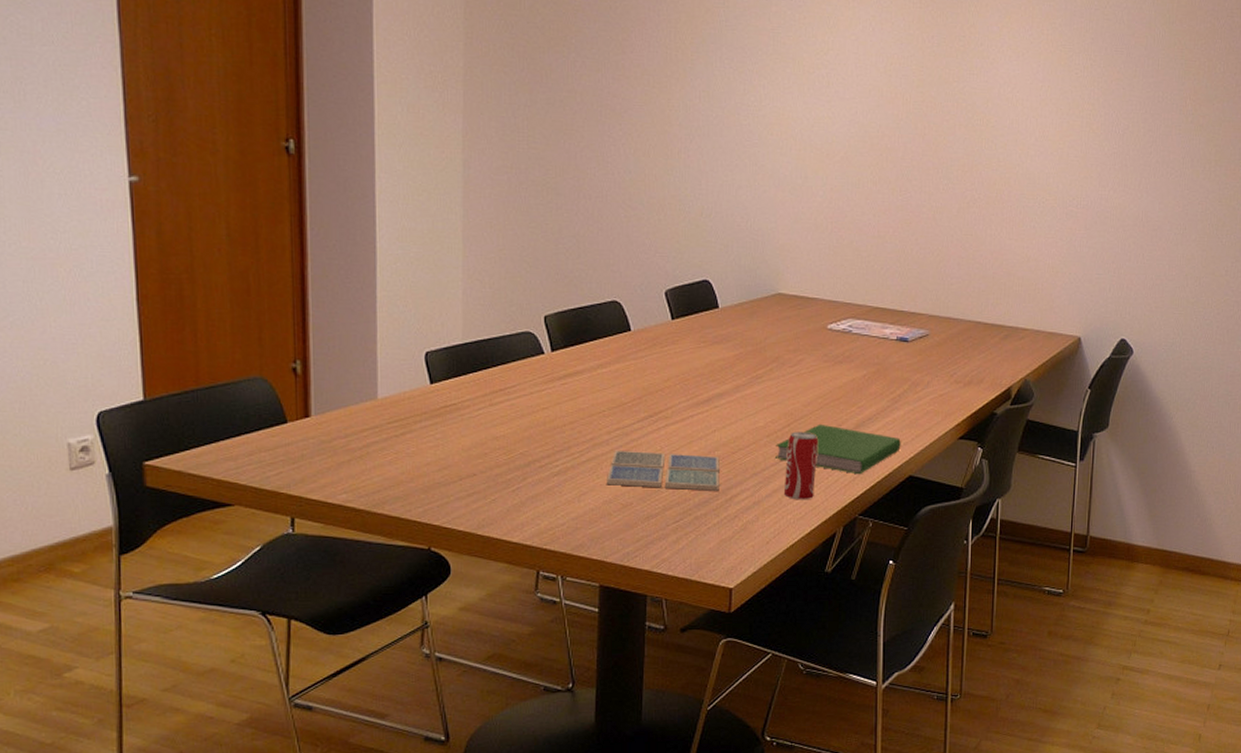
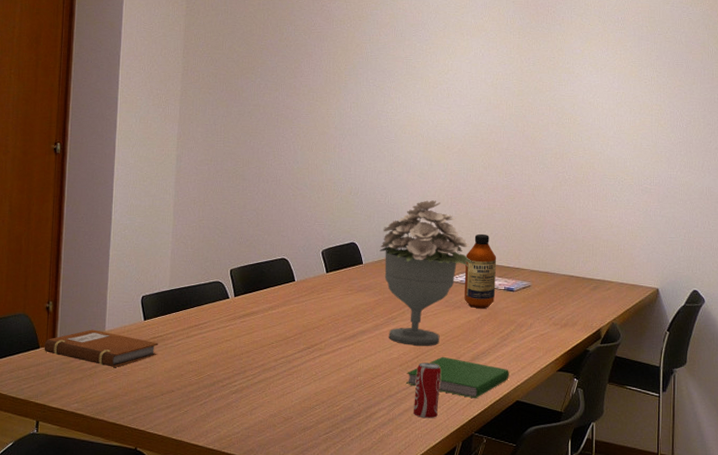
notebook: none [293,397,452,446] -> present [44,329,159,367]
drink coaster: present [607,450,720,491] -> none [273,374,362,409]
bouquet: none [740,224,858,411] -> present [379,200,473,346]
bottle: none [847,268,888,364] -> present [464,233,497,309]

